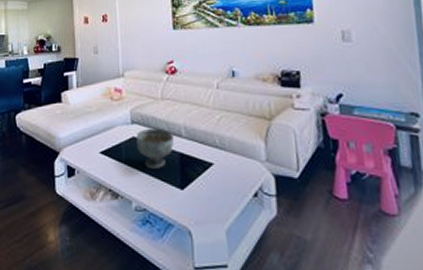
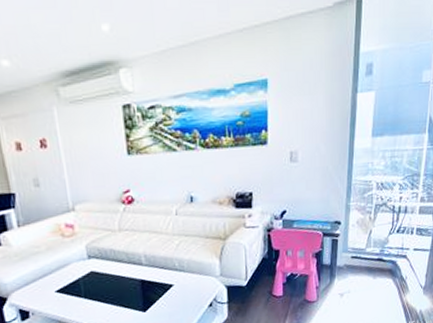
decorative bowl: present [137,128,174,169] -> none [95,259,135,299]

